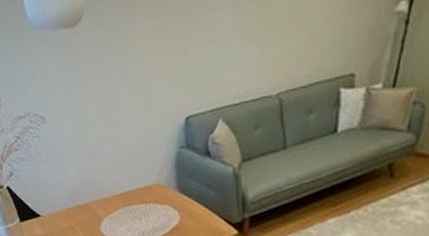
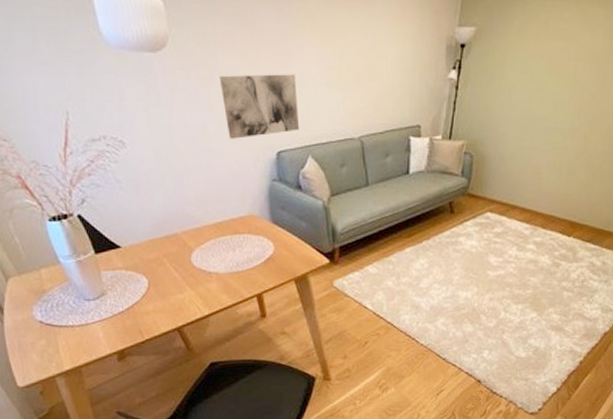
wall art: none [130,31,211,107] -> present [219,74,300,139]

